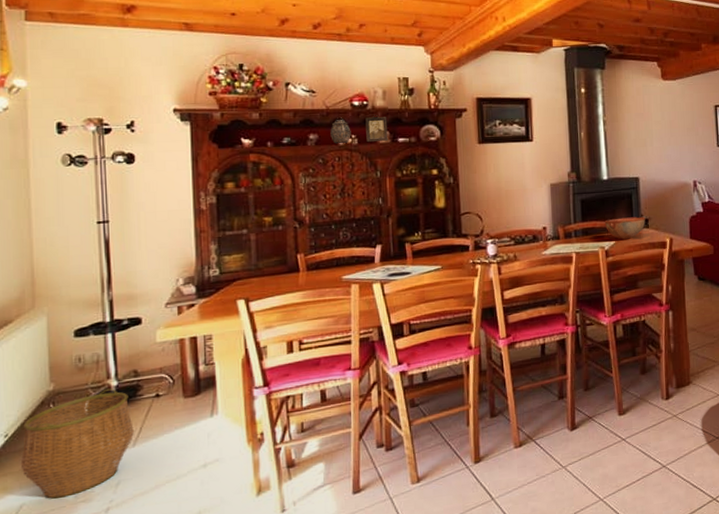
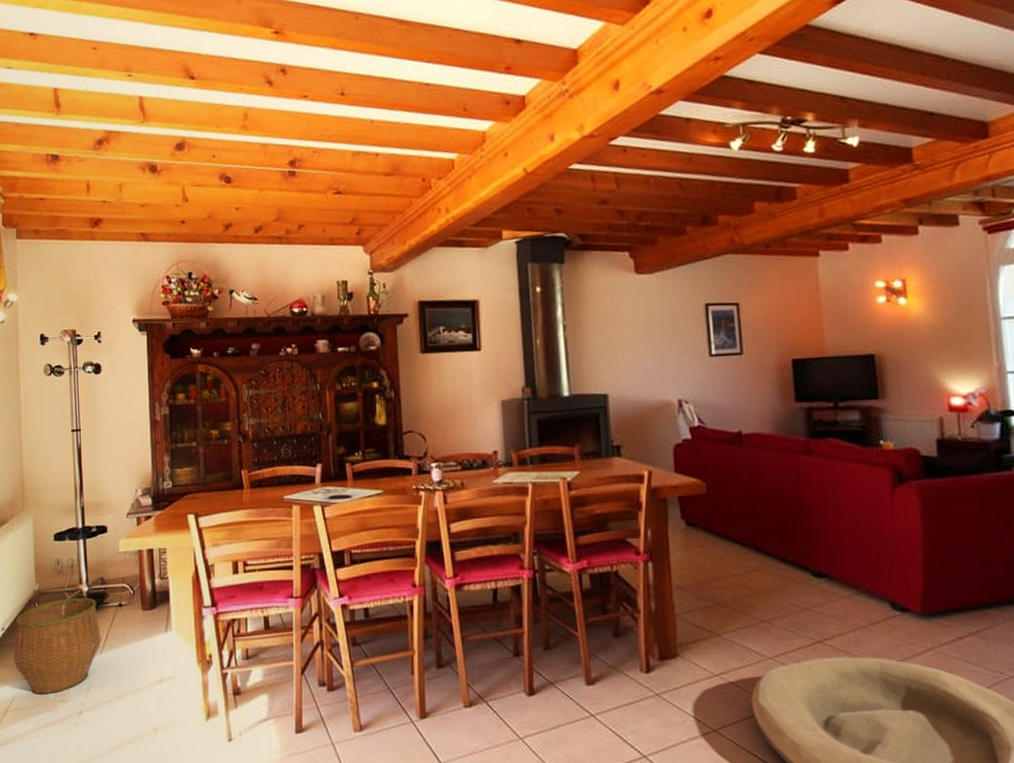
decorative jar: present [330,117,351,144] -> none [271,326,292,354]
photo frame: present [365,115,388,142] -> none [305,322,328,351]
bowl: present [604,216,645,240] -> none [566,442,617,470]

